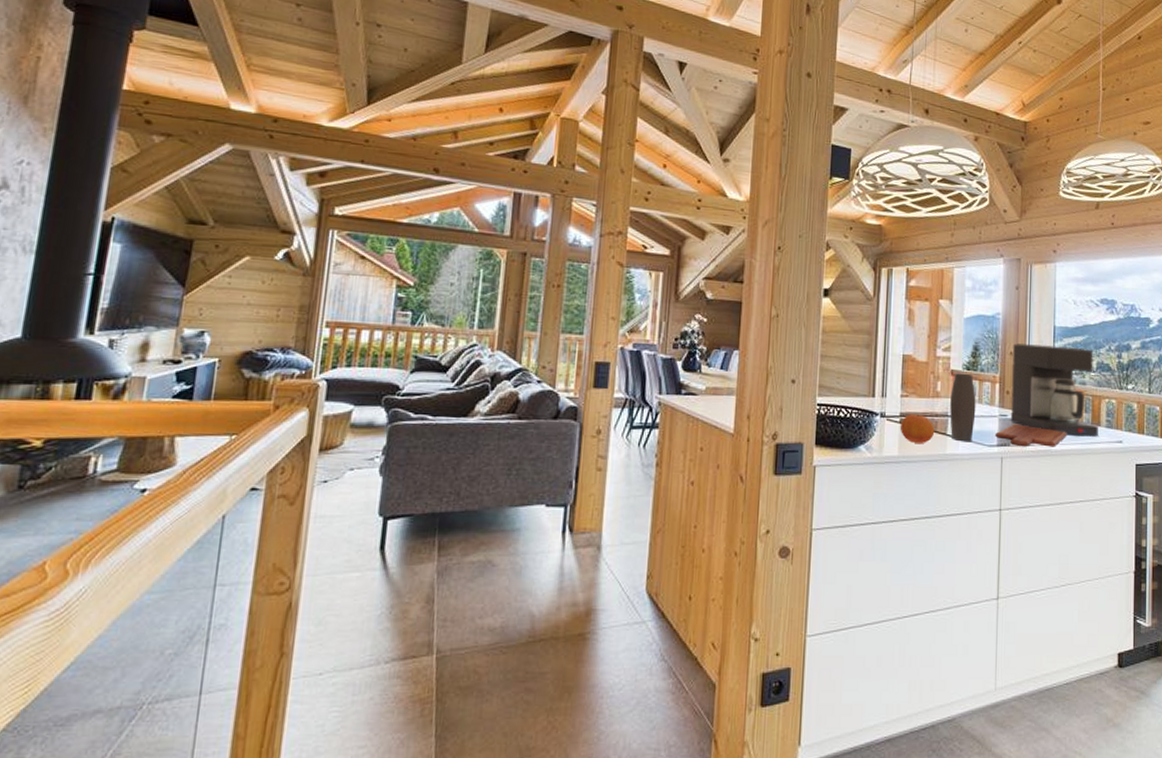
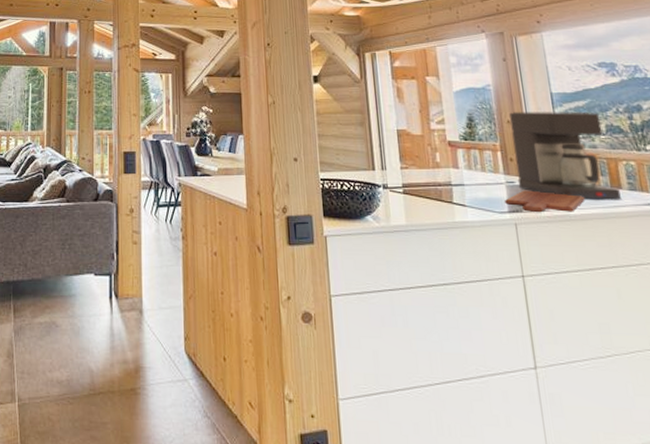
fruit: present [900,414,935,443] -> none [404,185,441,212]
vase: present [950,373,976,442] -> none [451,143,481,210]

